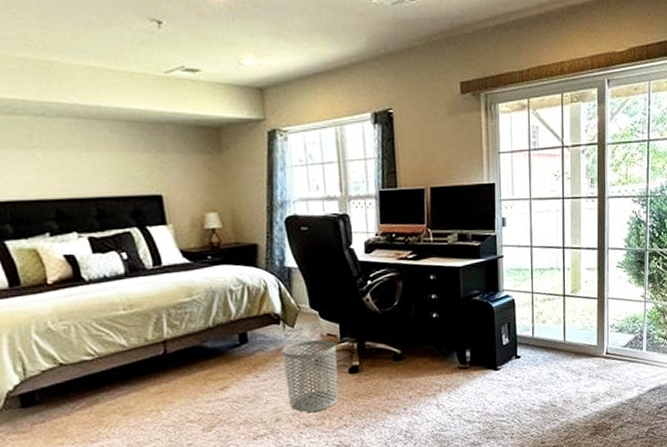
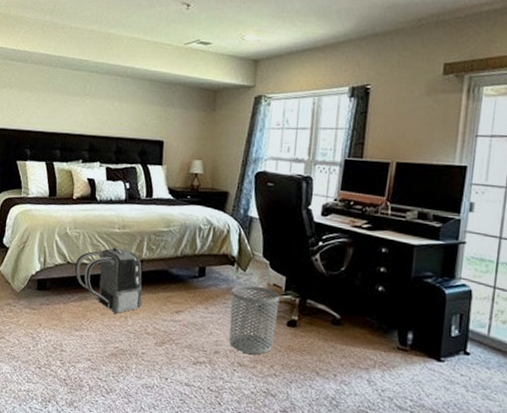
backpack: none [71,332,177,411] -> present [74,247,143,315]

